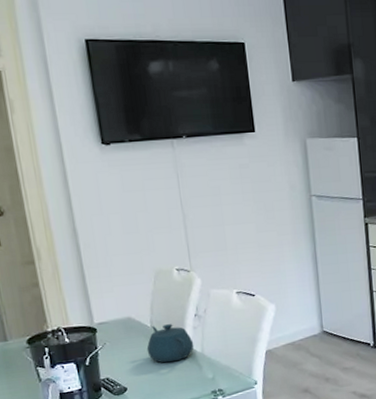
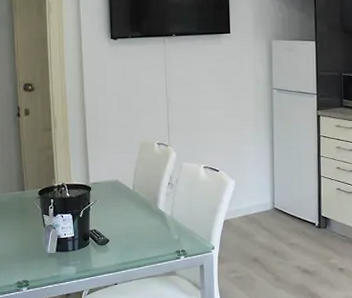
teapot: present [146,324,194,363] -> none [128,189,166,222]

